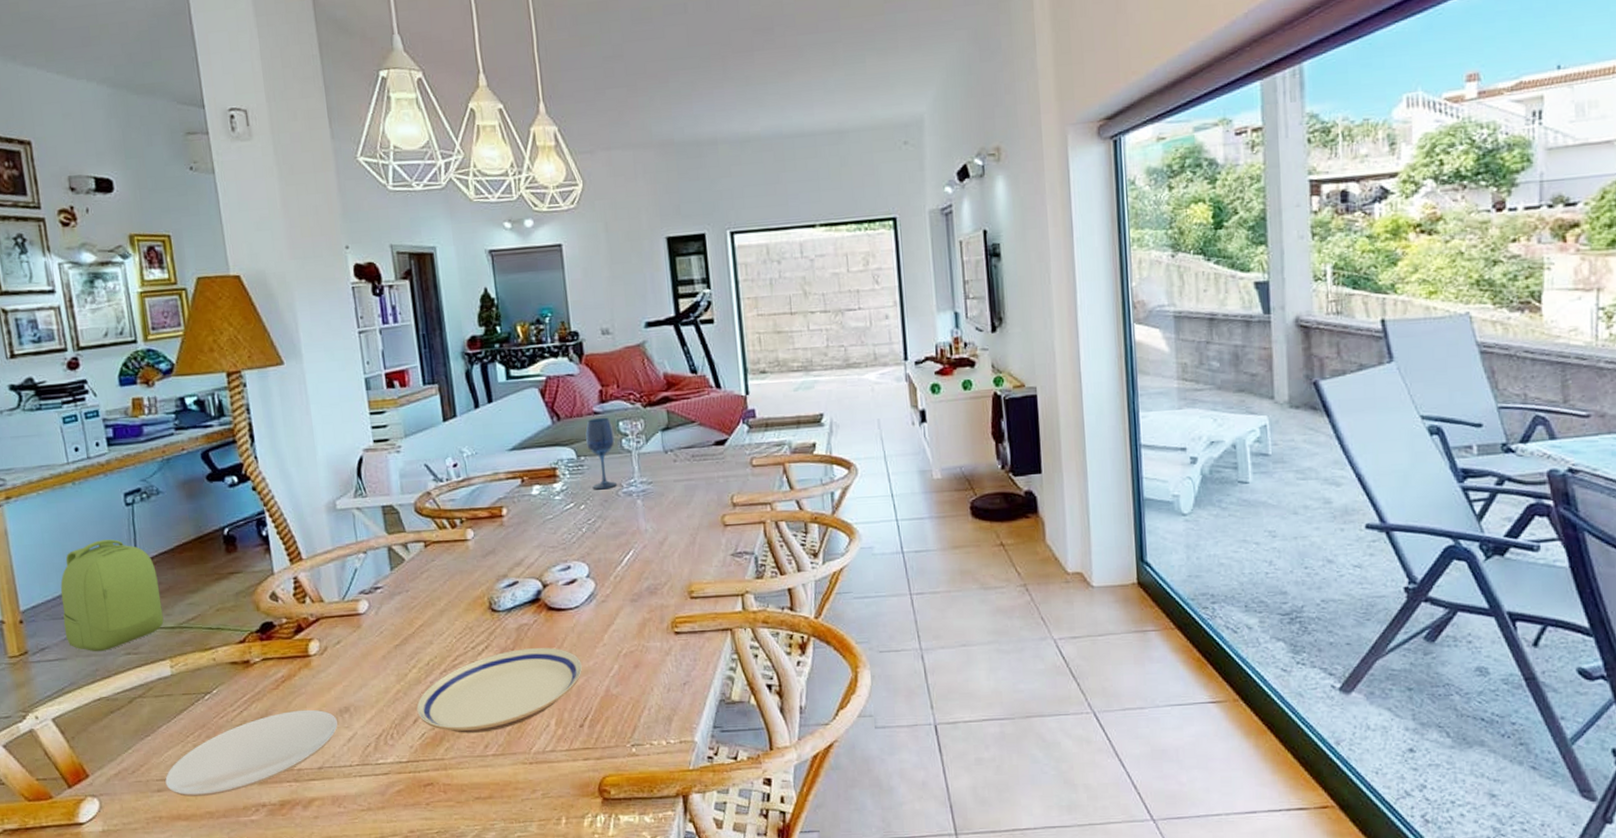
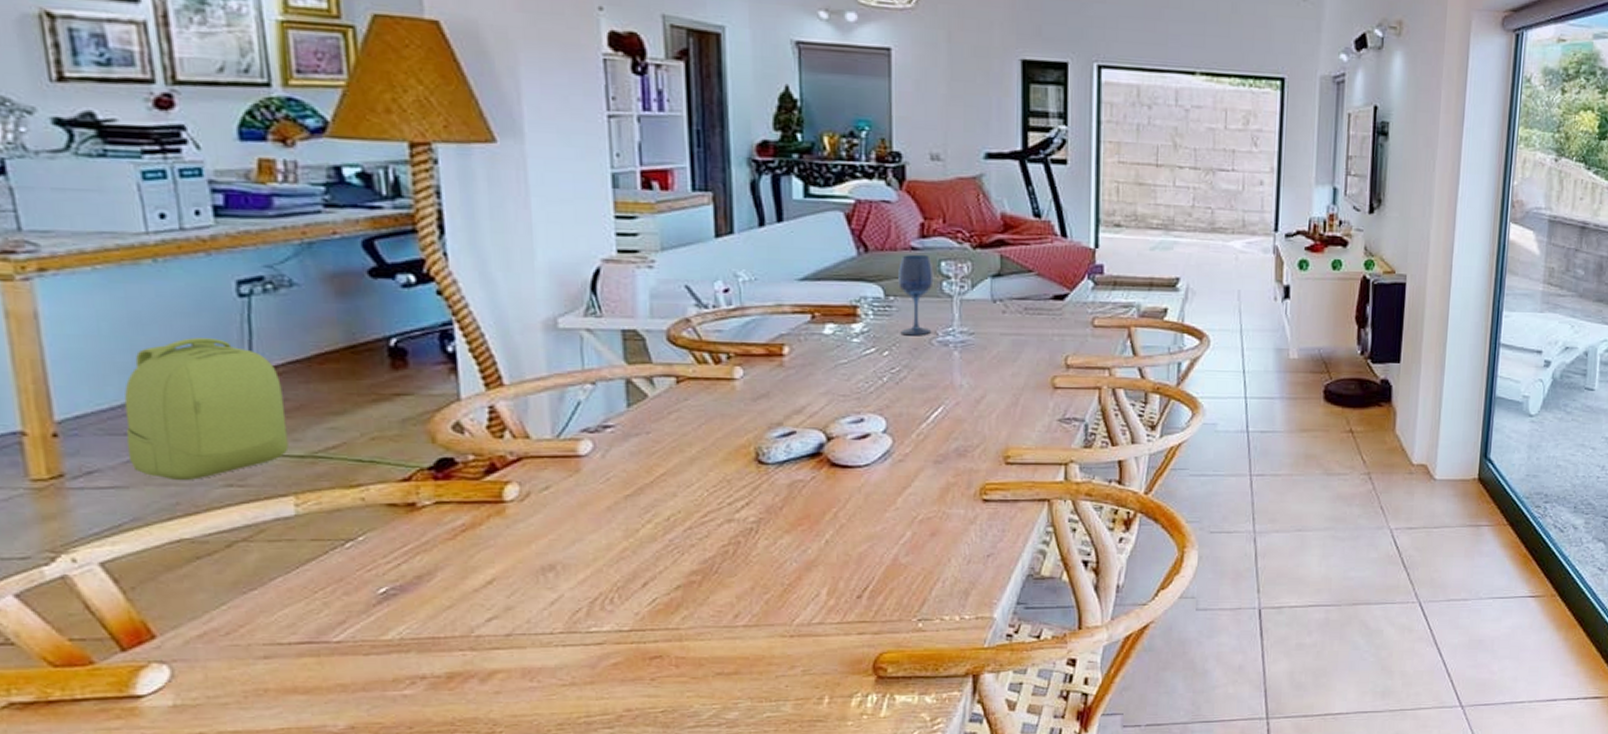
plate: present [165,709,338,797] -> none [277,565,538,665]
plate: present [416,648,583,733] -> none [648,508,868,600]

